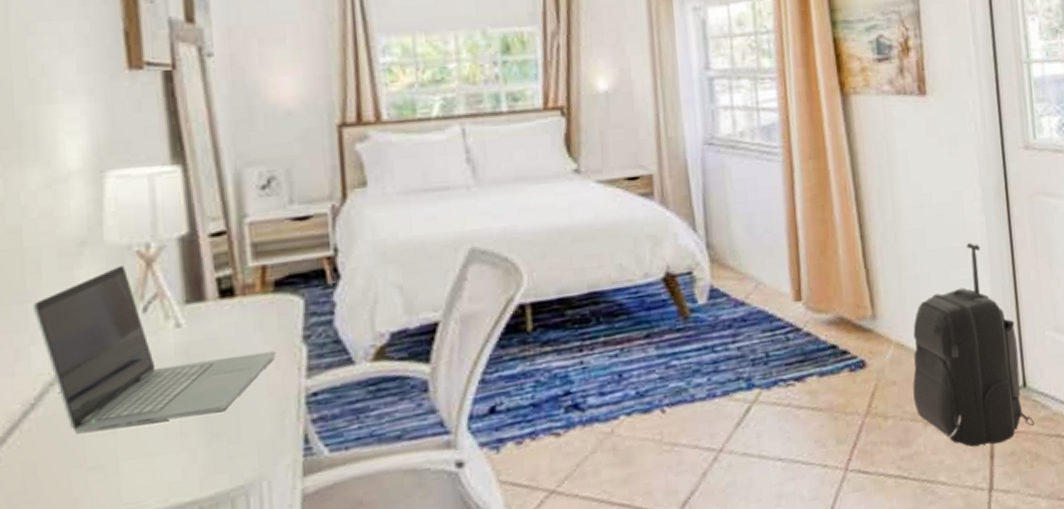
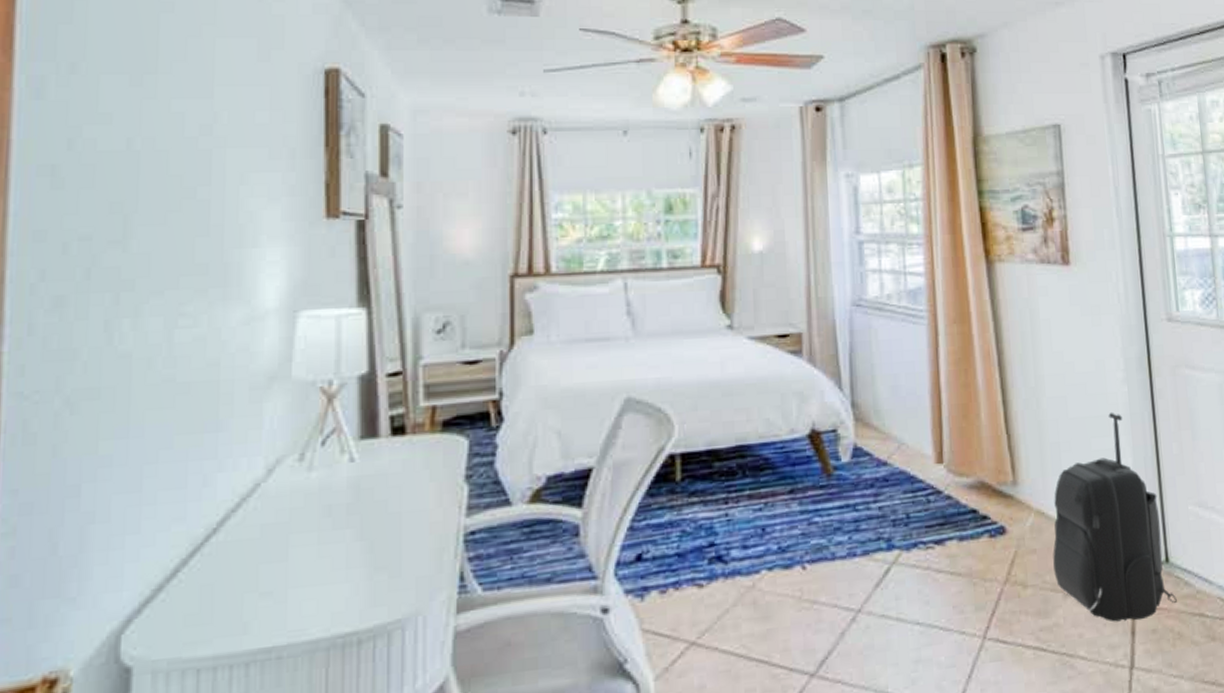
laptop: present [32,265,276,434] -> none [222,400,440,560]

